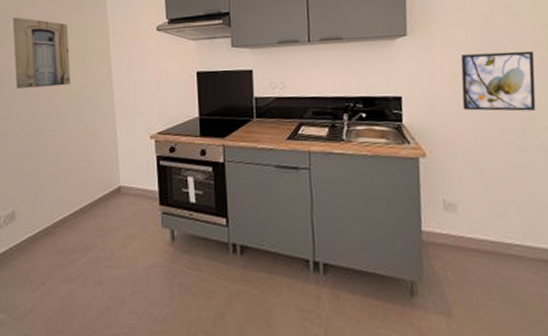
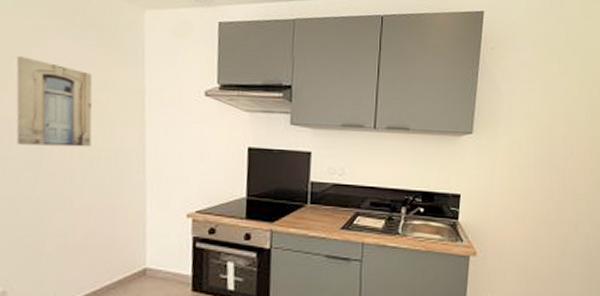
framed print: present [460,50,536,111] -> none [516,159,584,218]

